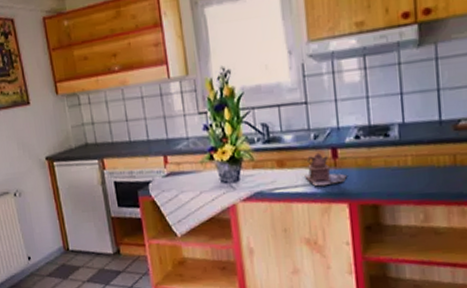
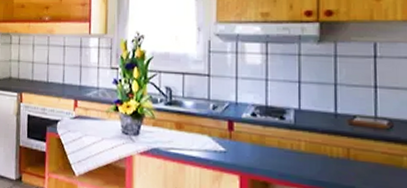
teapot: present [304,152,347,186] -> none [200,122,240,155]

